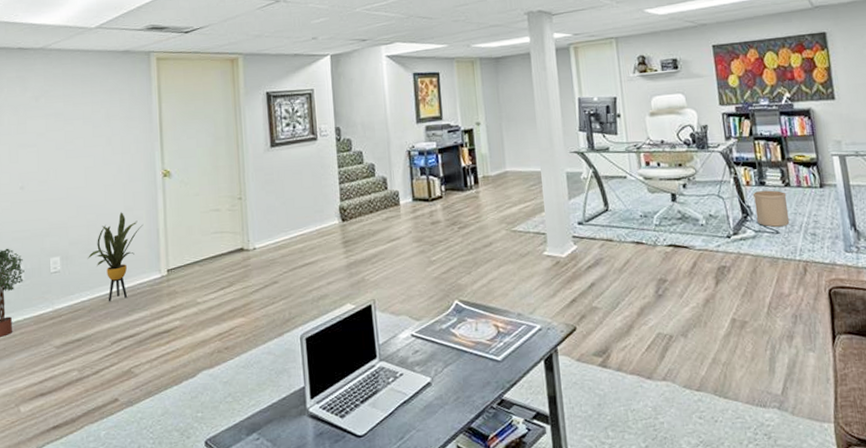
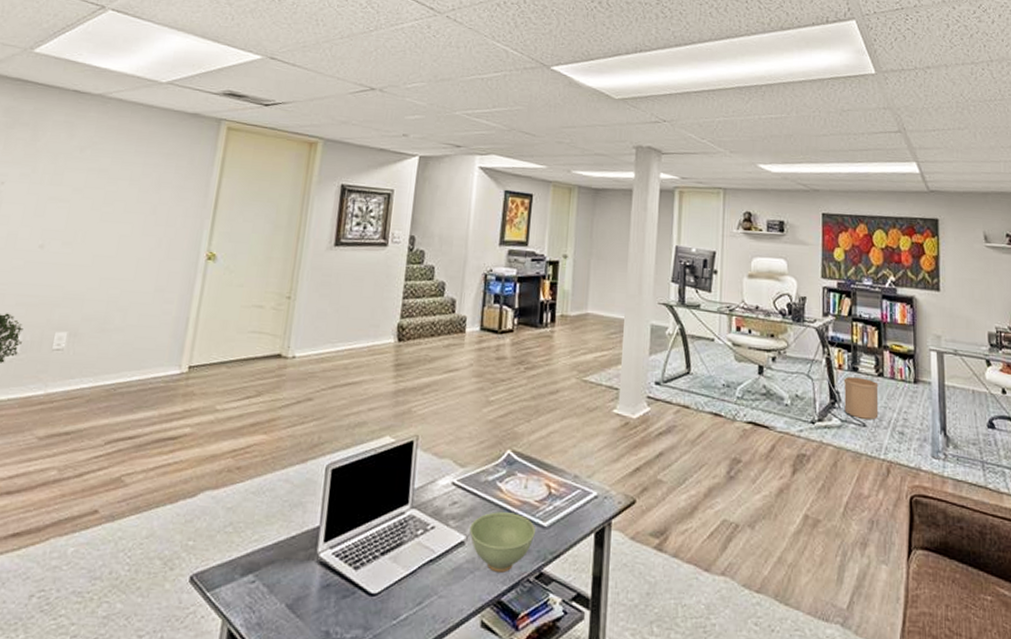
house plant: present [87,212,144,302] -> none [99,292,173,394]
bowl: none [433,353,491,404] -> present [470,512,535,573]

